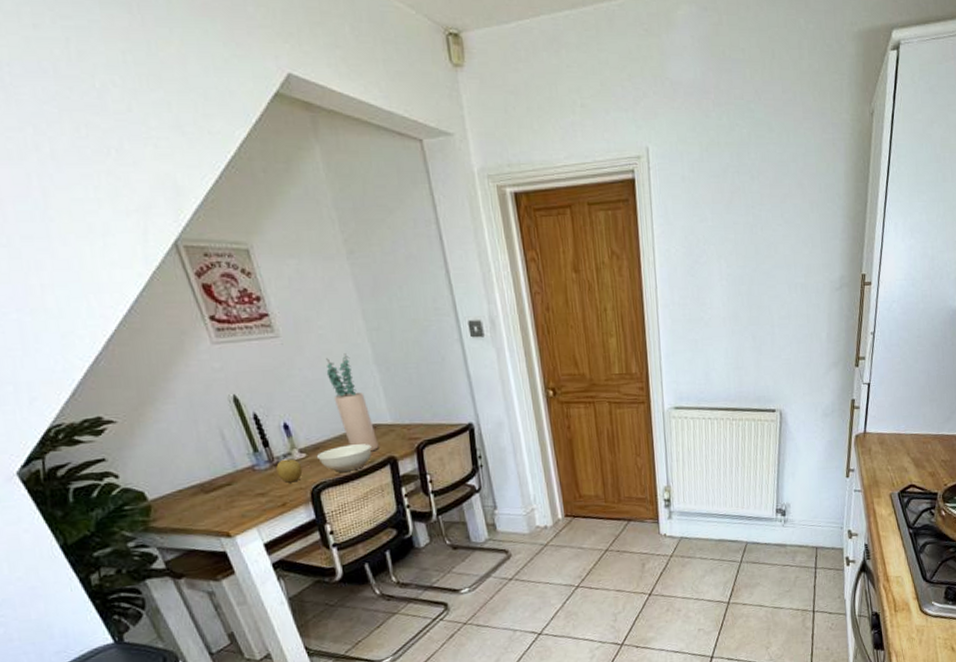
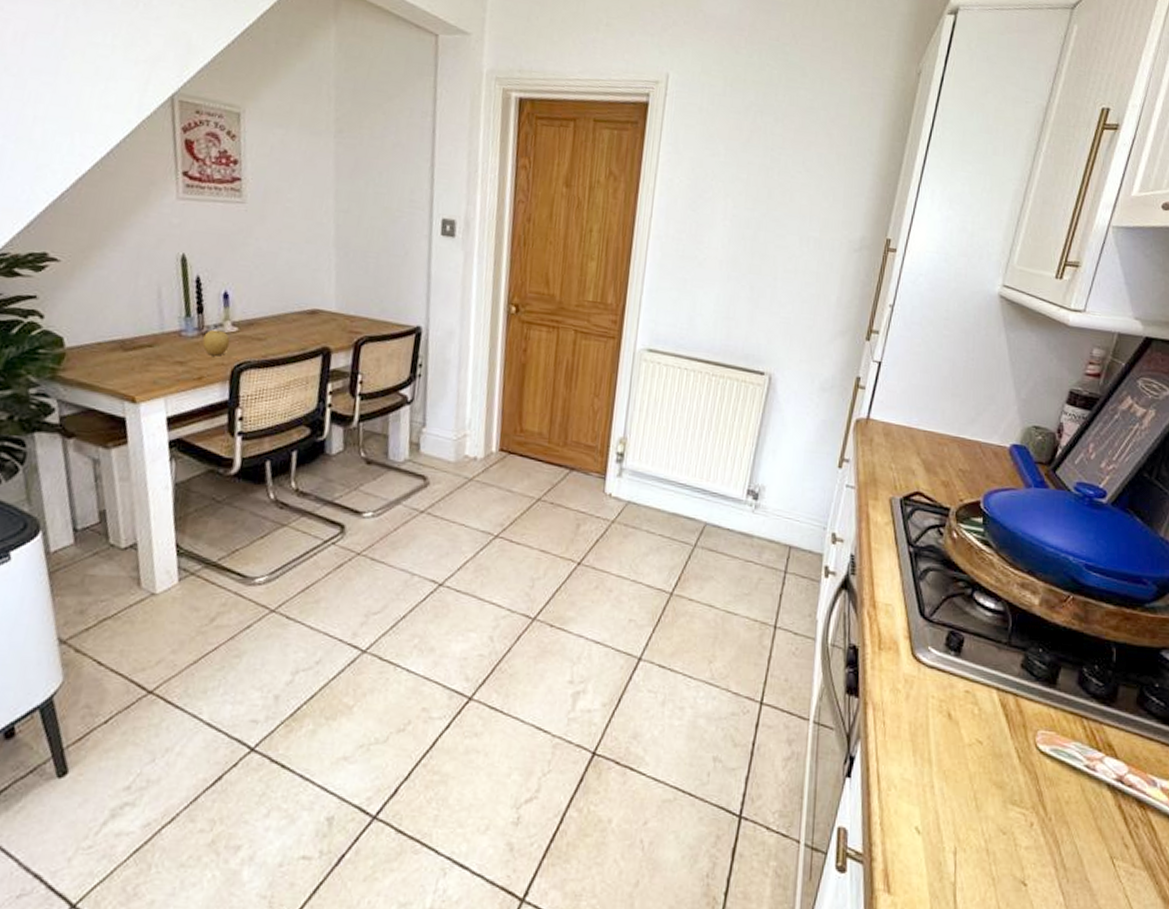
bowl: present [316,443,373,472] -> none [247,326,308,355]
vase: present [326,353,379,452] -> none [282,230,317,339]

